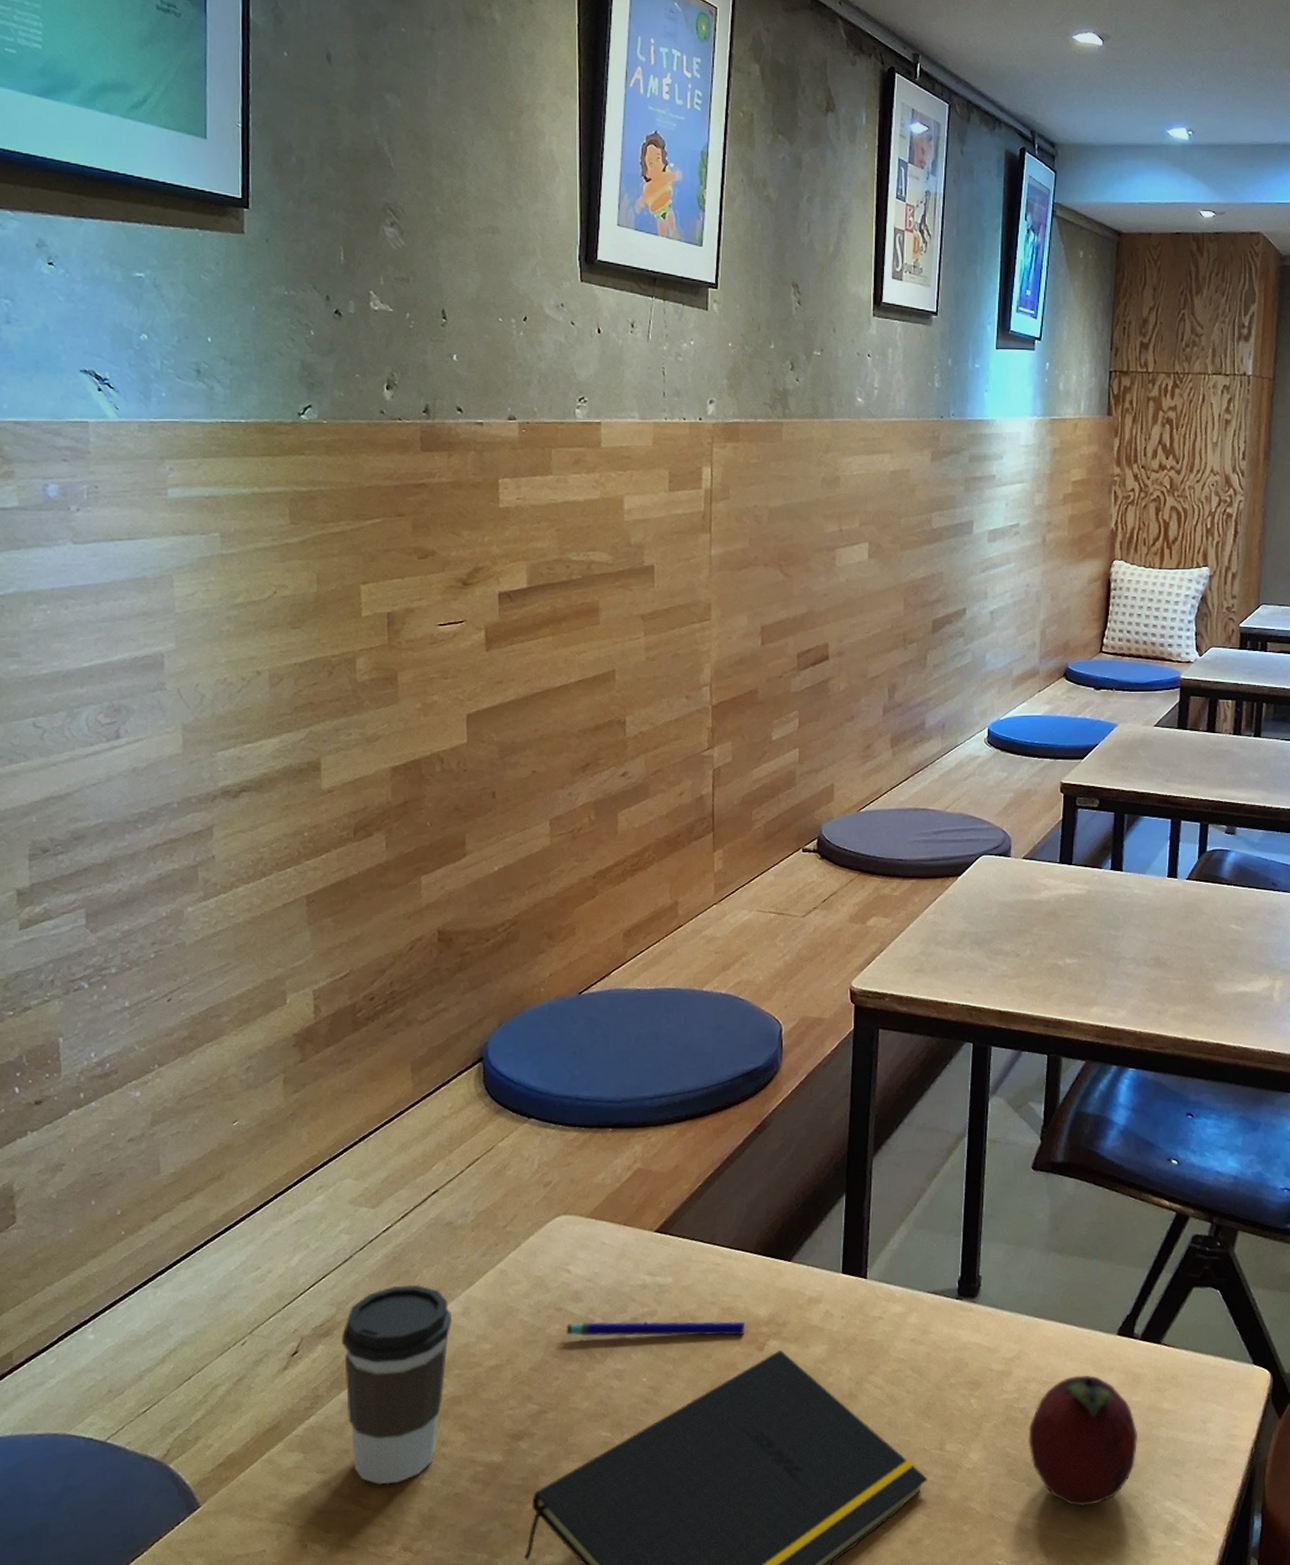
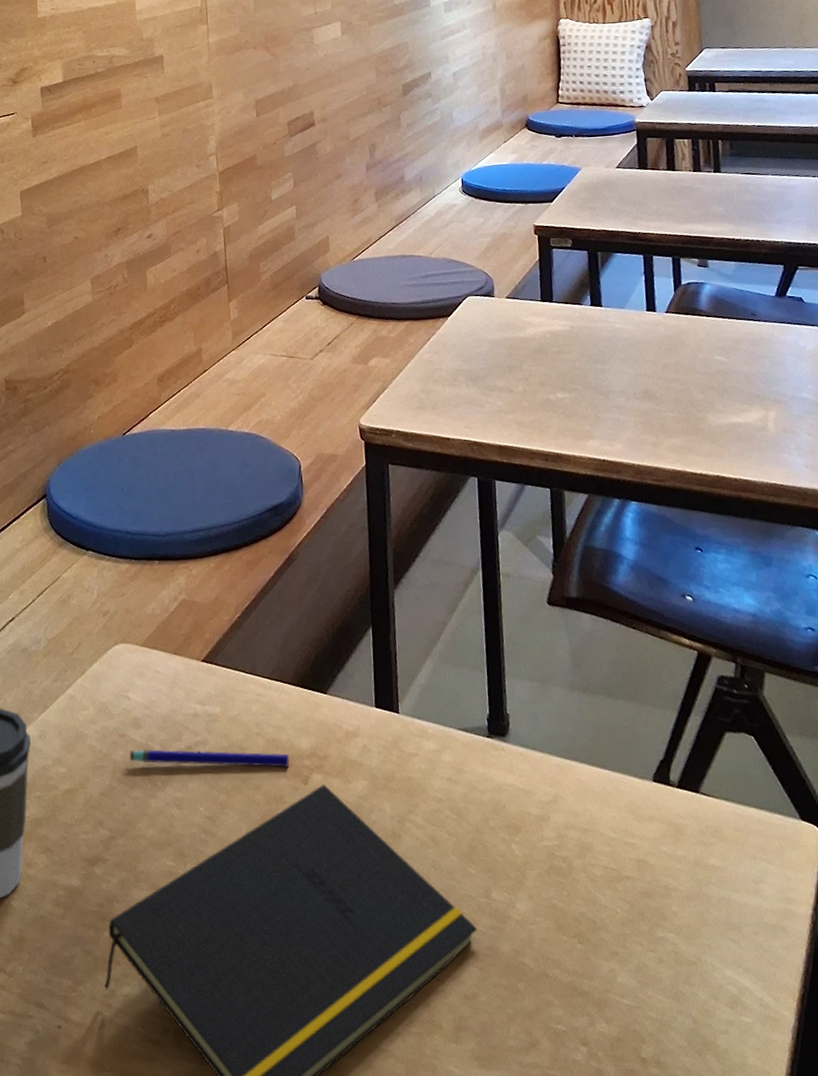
fruit: present [1028,1375,1138,1506] -> none [573,823,689,970]

